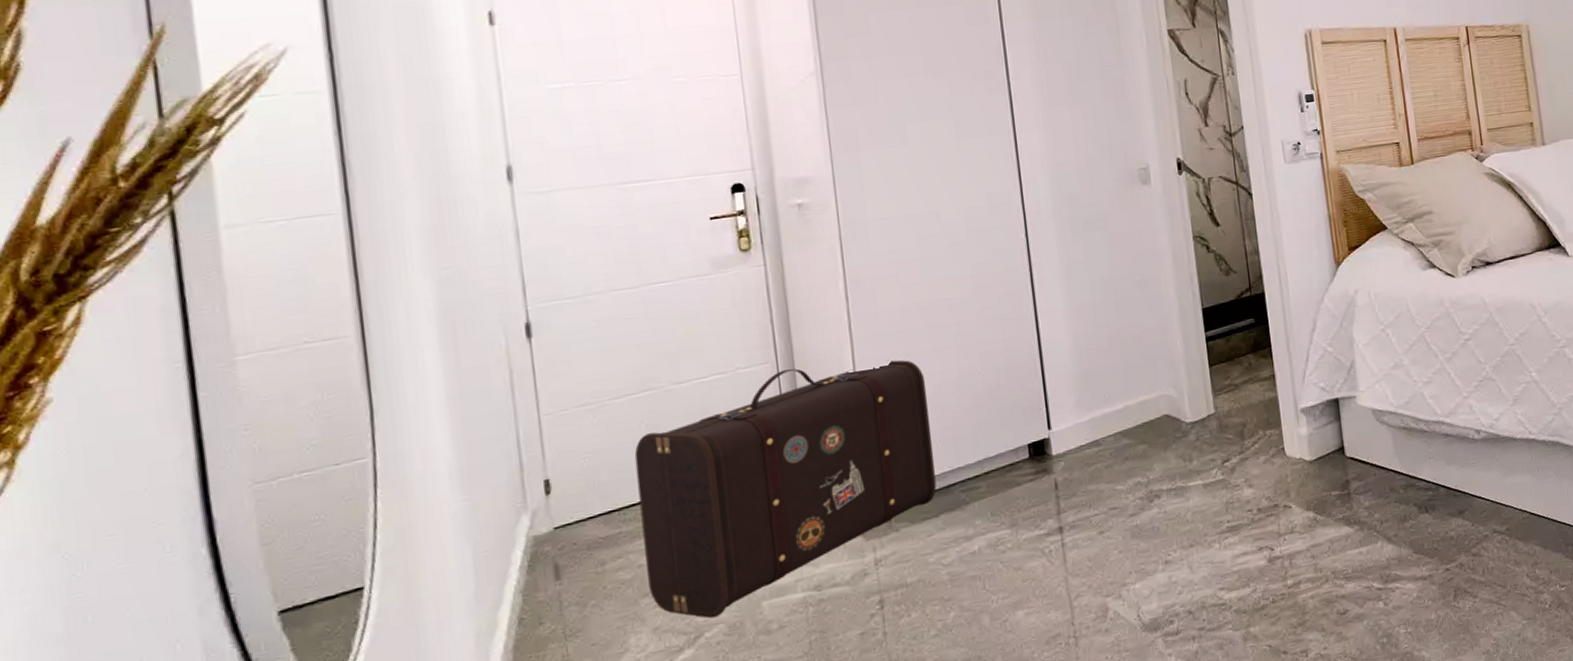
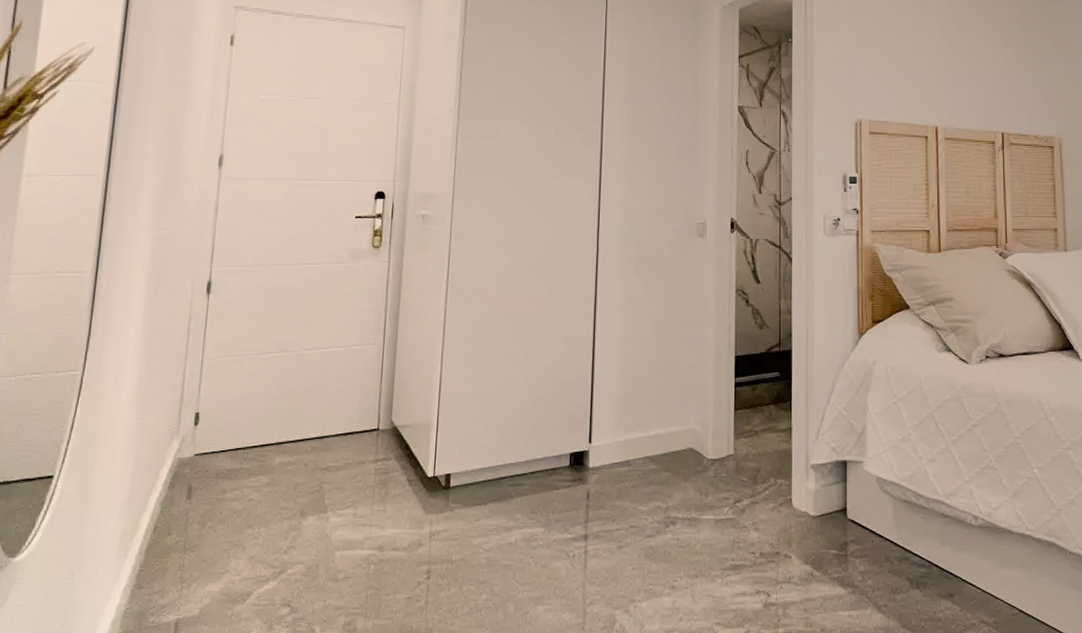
suitcase: present [634,360,937,619] -> none [253,353,496,558]

